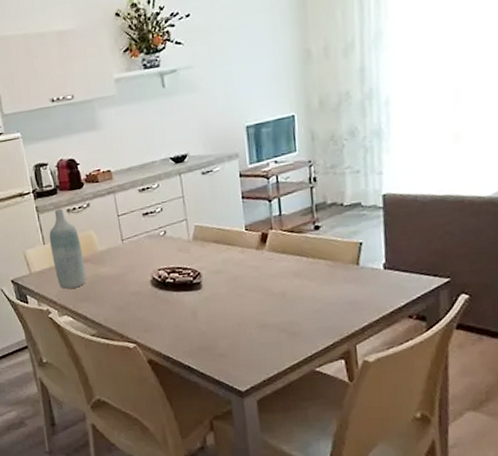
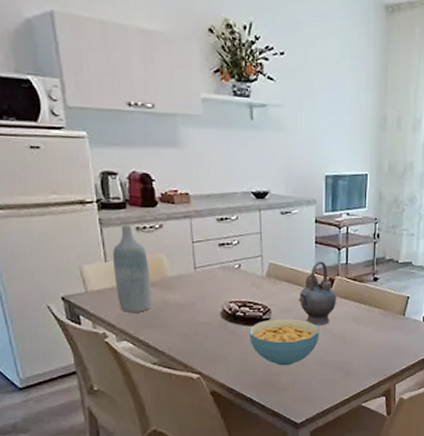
cereal bowl: none [180,280,257,331] -> present [249,318,320,366]
teapot: none [229,216,273,286] -> present [298,261,337,326]

